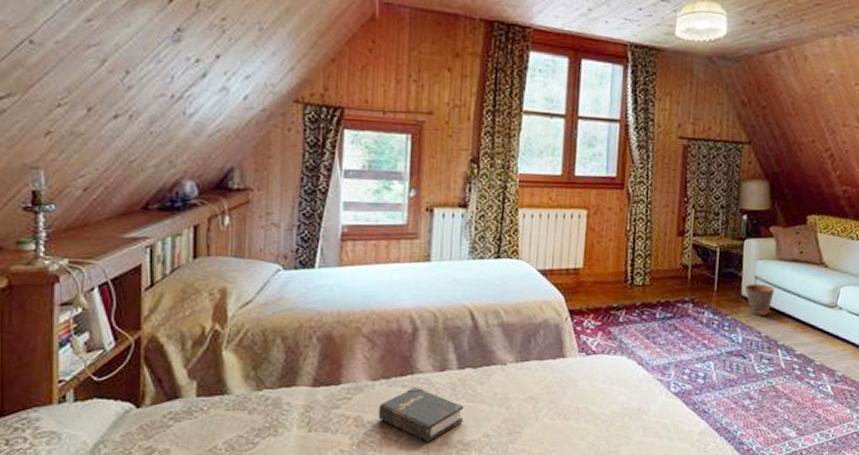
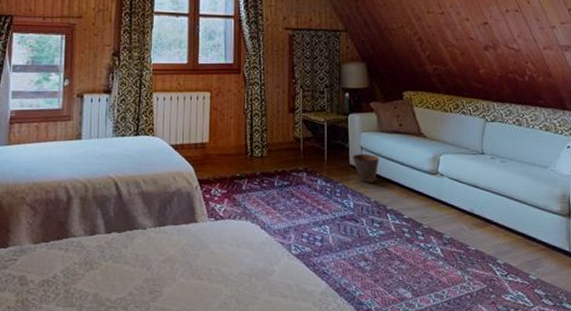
hardback book: present [378,387,464,441] -> none [39,249,111,299]

